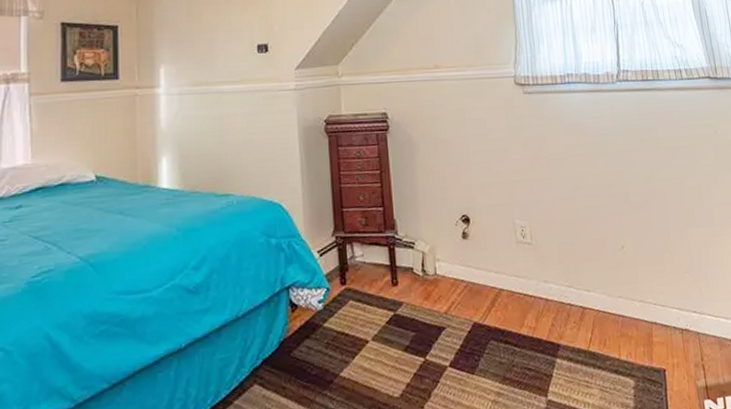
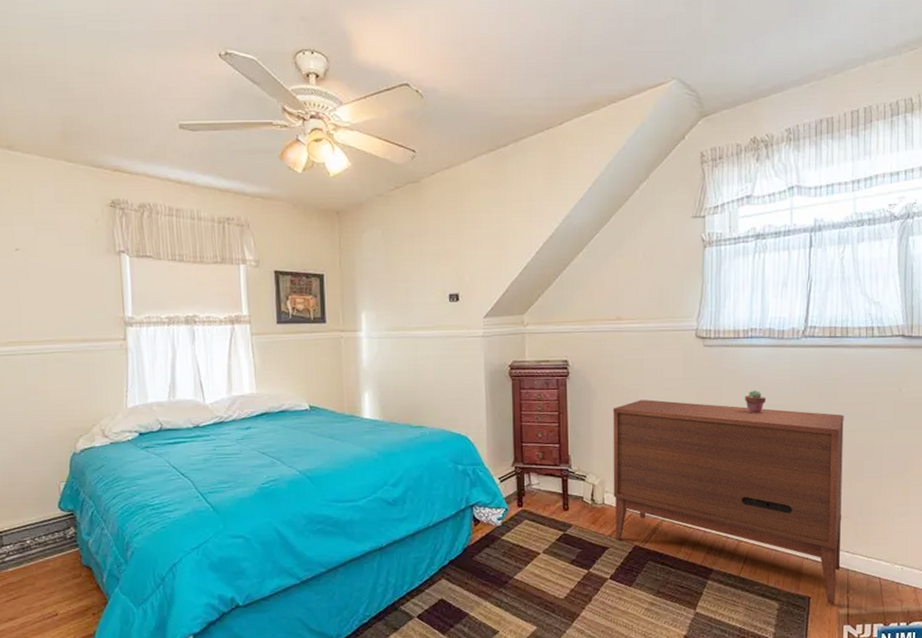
dresser: none [437,152,691,377] -> present [613,399,844,605]
potted succulent: none [570,138,592,163] -> present [745,390,767,414]

